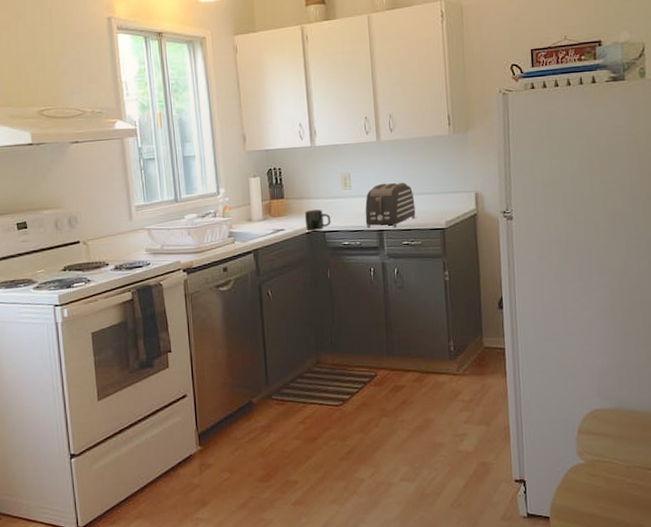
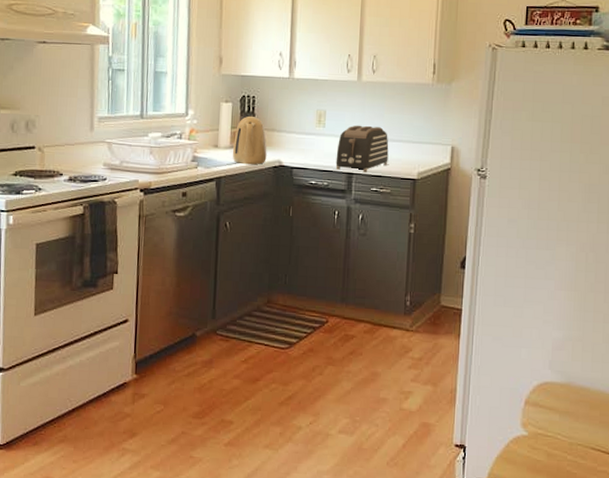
kettle: none [265,187,299,234] -> present [232,115,267,165]
mug: present [304,209,332,231] -> none [273,143,301,166]

